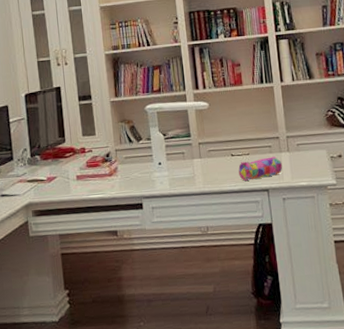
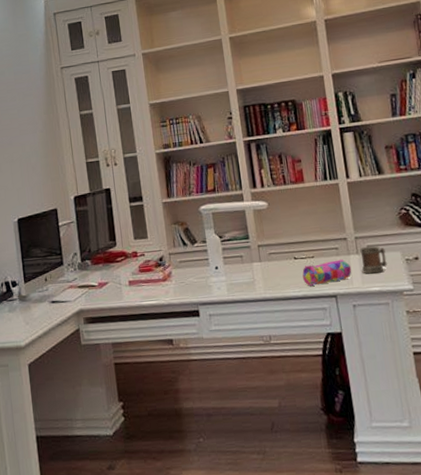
mug: none [290,144,314,170] -> present [359,246,387,274]

